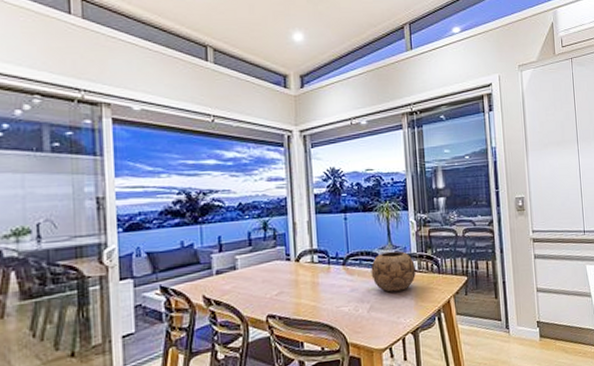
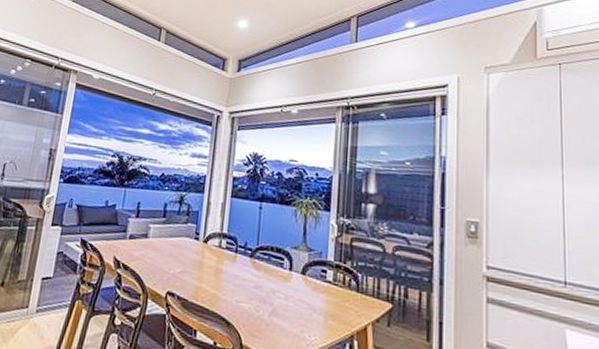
decorative bowl: present [371,251,417,293] -> none [279,252,331,302]

